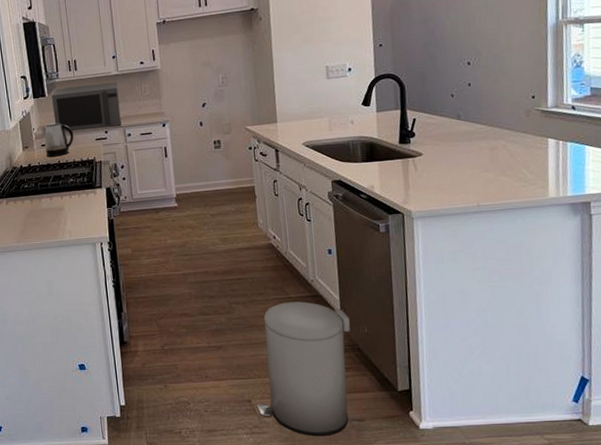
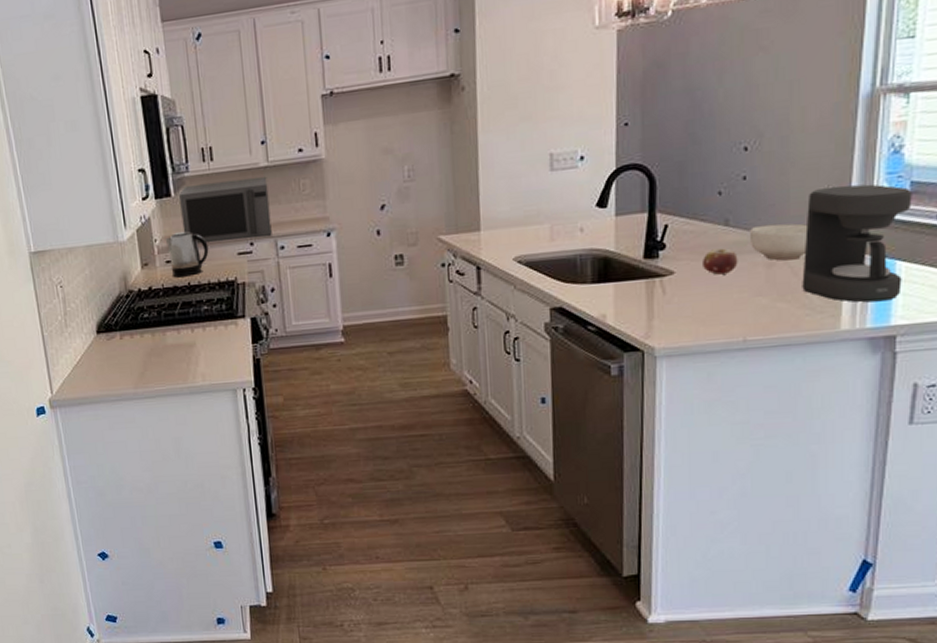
pedal bin: present [256,301,350,437] -> none [440,464,565,632]
fruit: none [443,136,470,156] -> present [703,248,738,275]
bowl: none [475,118,519,146] -> present [749,223,809,261]
coffee maker: none [516,89,593,177] -> present [802,184,912,303]

